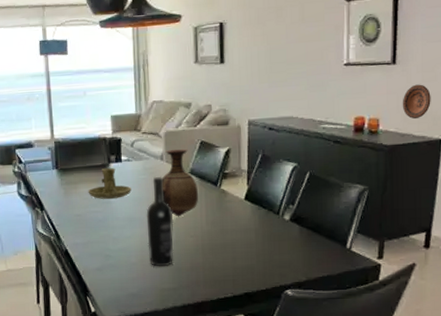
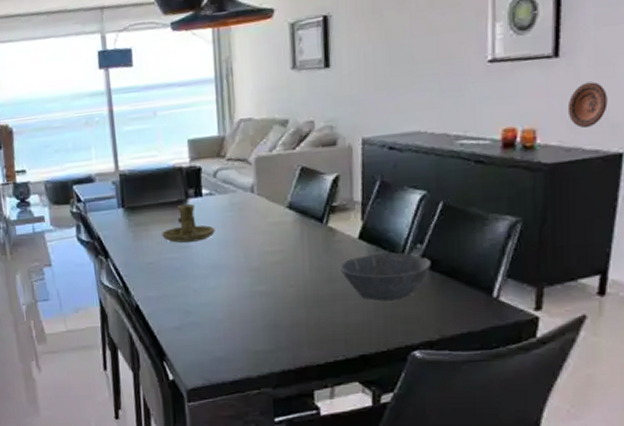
wine bottle: present [146,176,174,267] -> none [234,212,270,324]
vase: present [162,149,199,217] -> none [253,178,300,263]
bowl: none [230,211,300,250] -> present [340,252,431,302]

